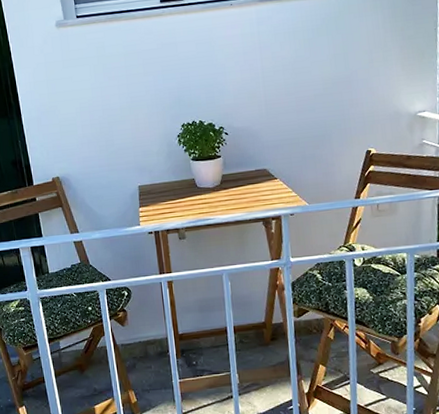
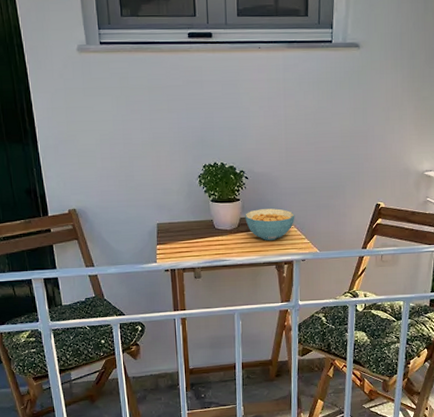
cereal bowl: none [227,162,280,196] -> present [245,208,295,240]

